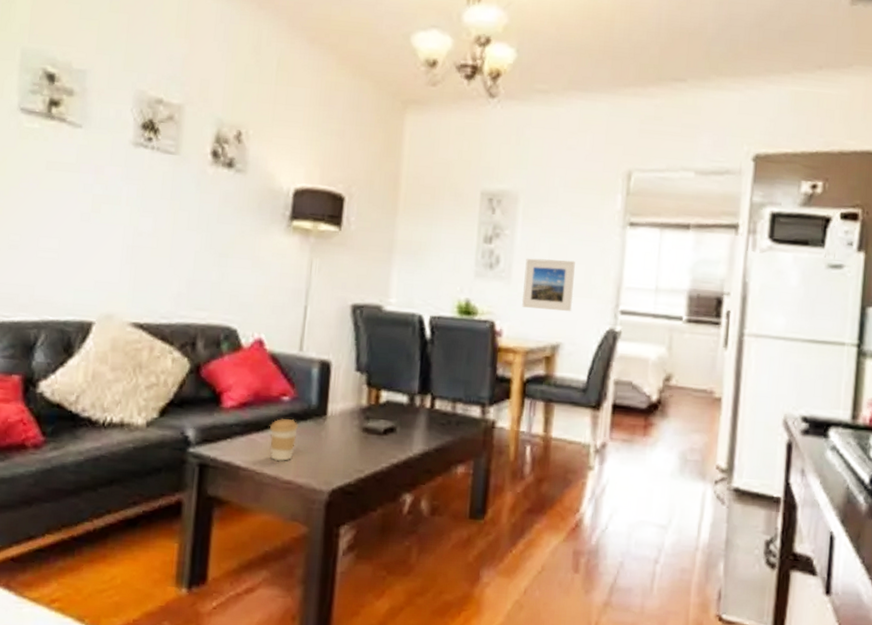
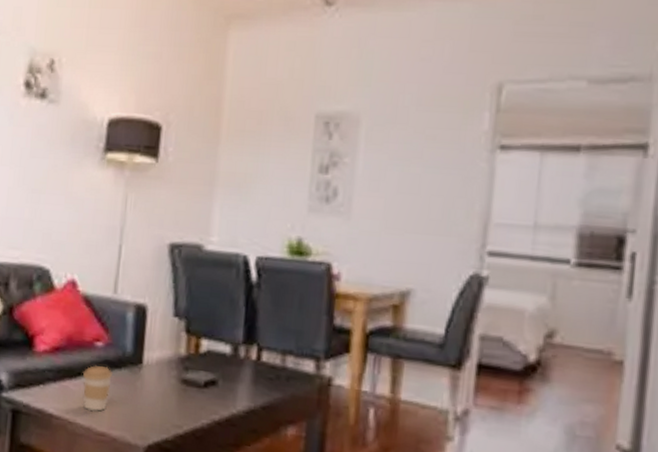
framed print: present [522,258,575,312] -> none [364,189,430,253]

